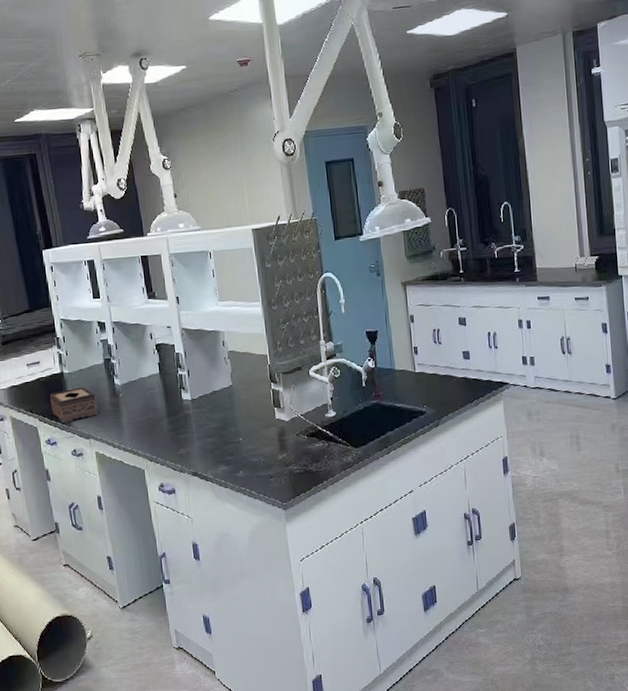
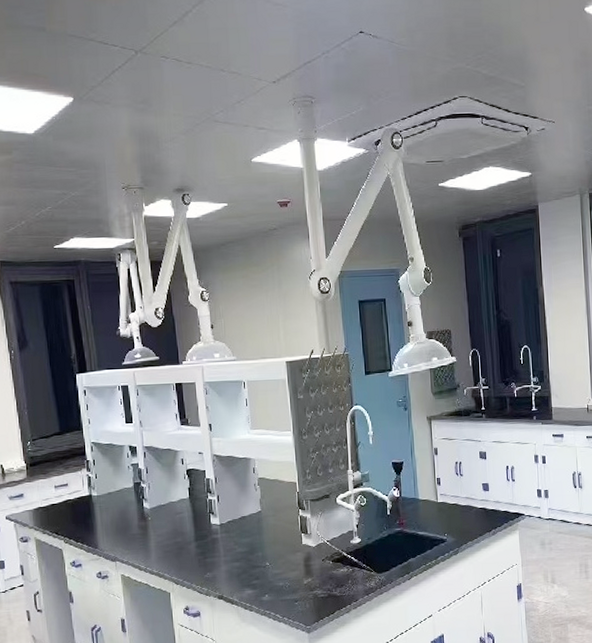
tissue box: present [50,387,99,423] -> none [77,510,126,546]

